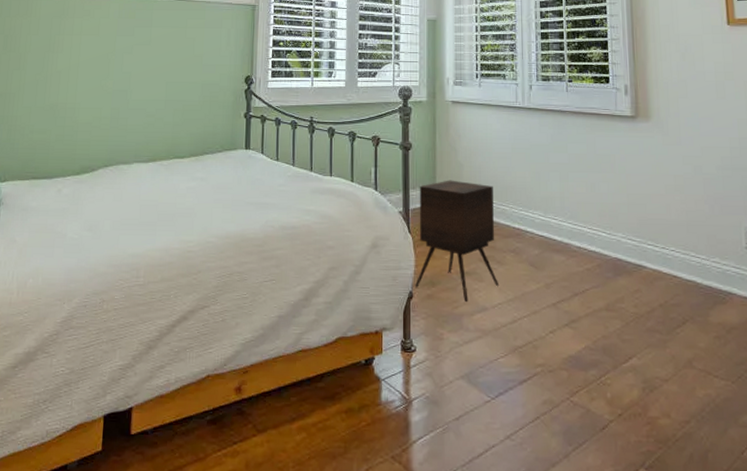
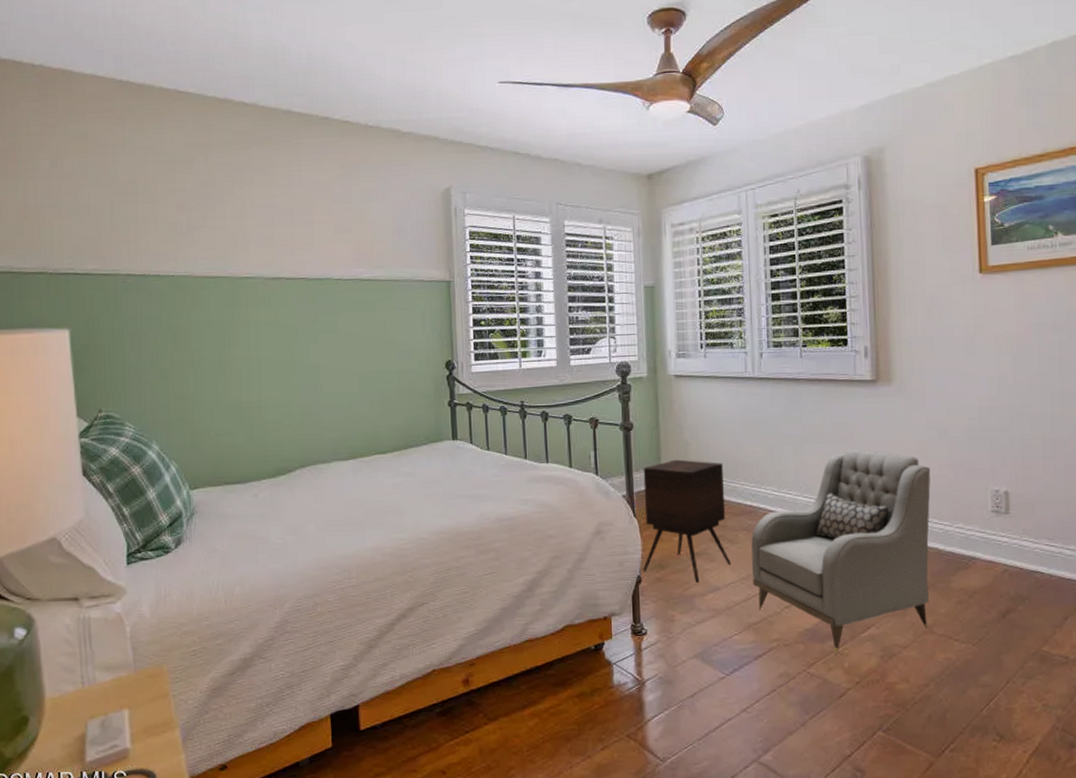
armchair: none [518,179,688,383] -> present [751,449,931,653]

